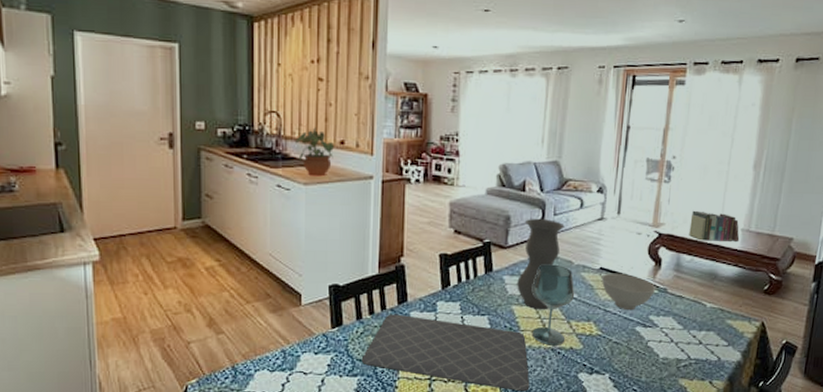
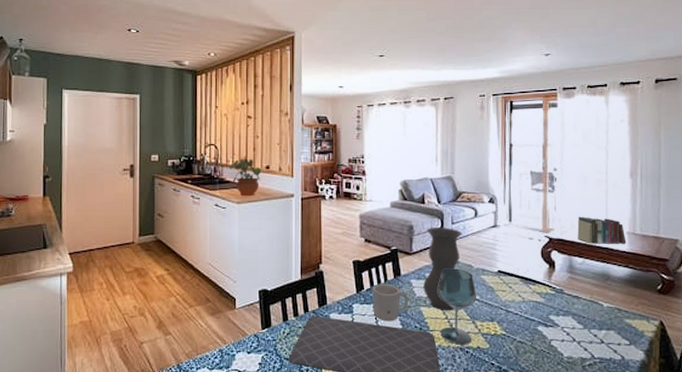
mug: none [459,281,499,321] -> present [372,284,408,322]
bowl: present [601,273,656,311] -> none [500,275,553,311]

